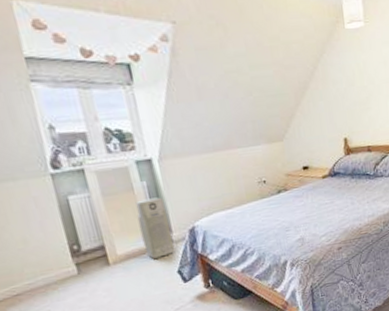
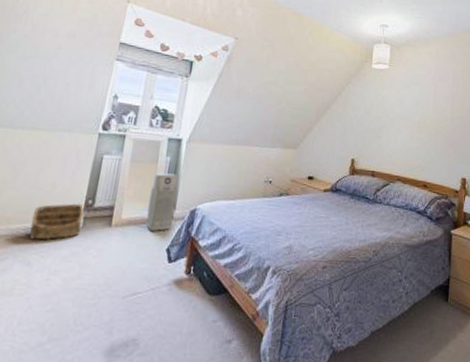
basket: none [16,251,79,299] -> present [29,203,84,240]

